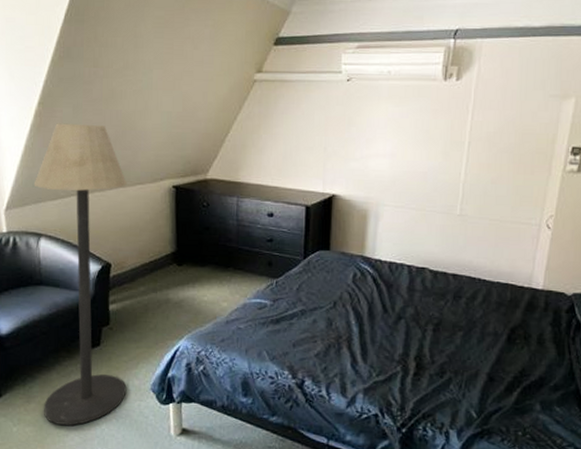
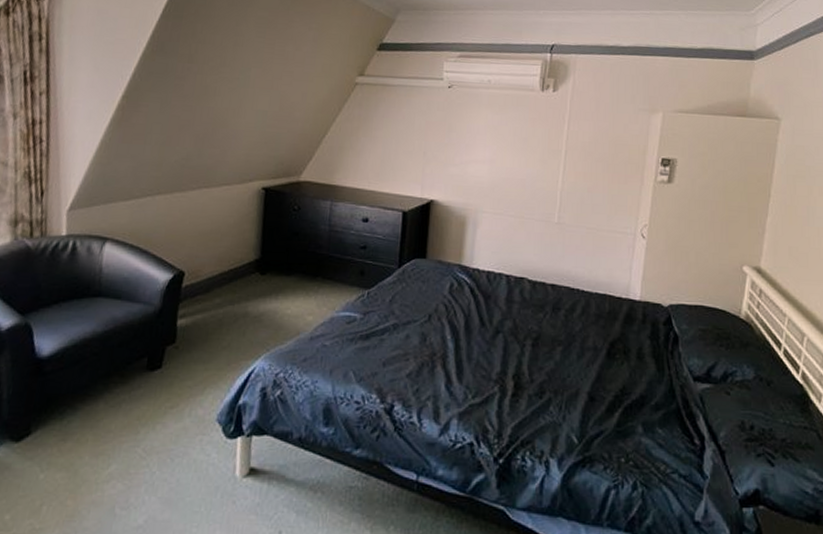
floor lamp: present [33,123,127,425] -> none [81,118,212,469]

